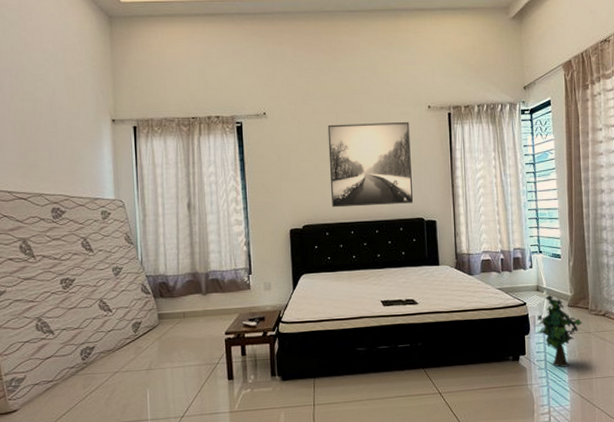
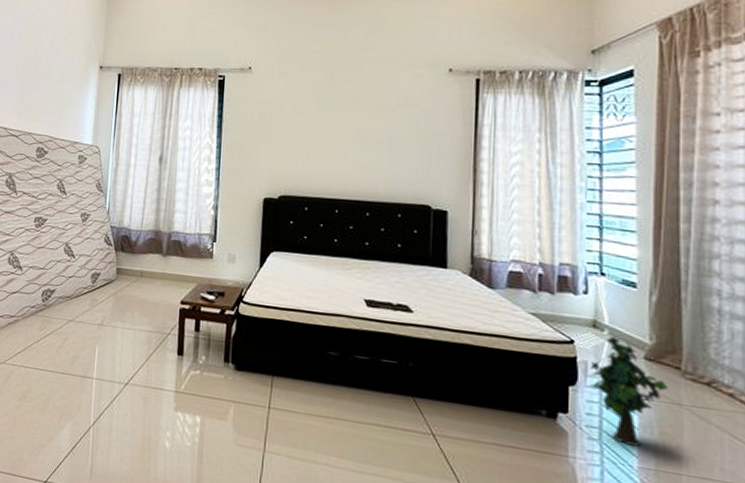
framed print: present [327,122,414,208] -> none [315,84,422,186]

